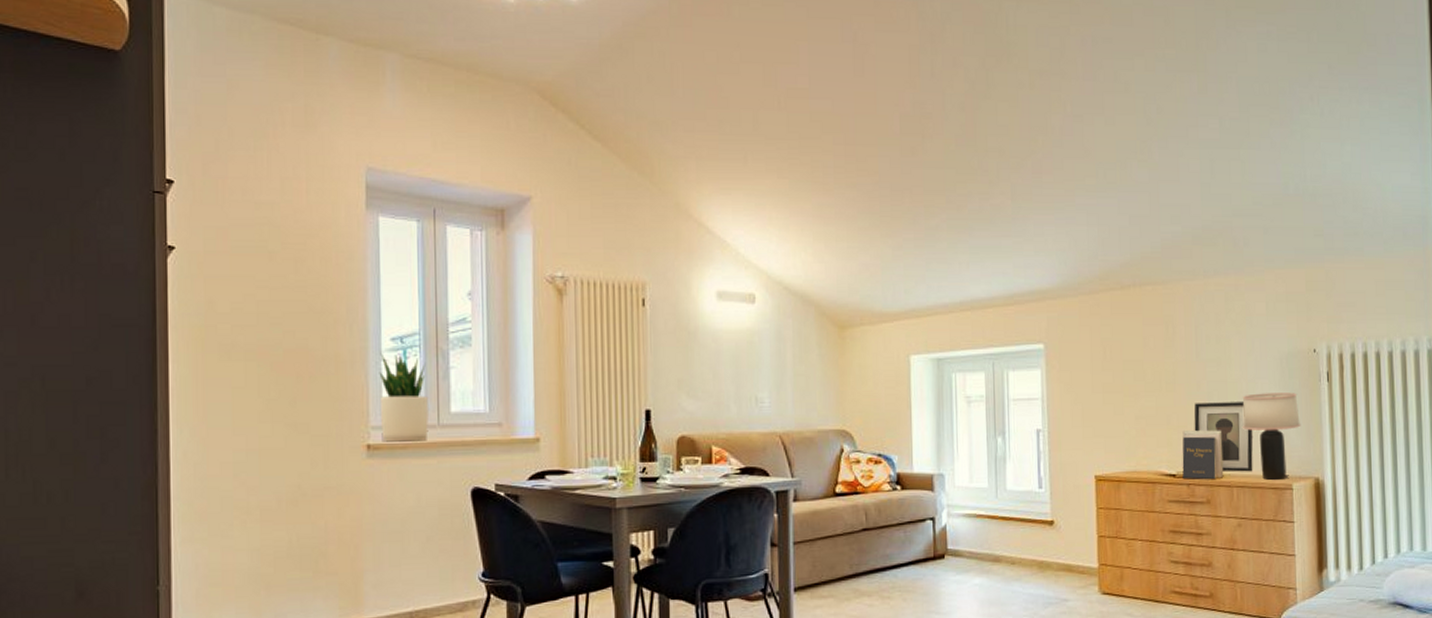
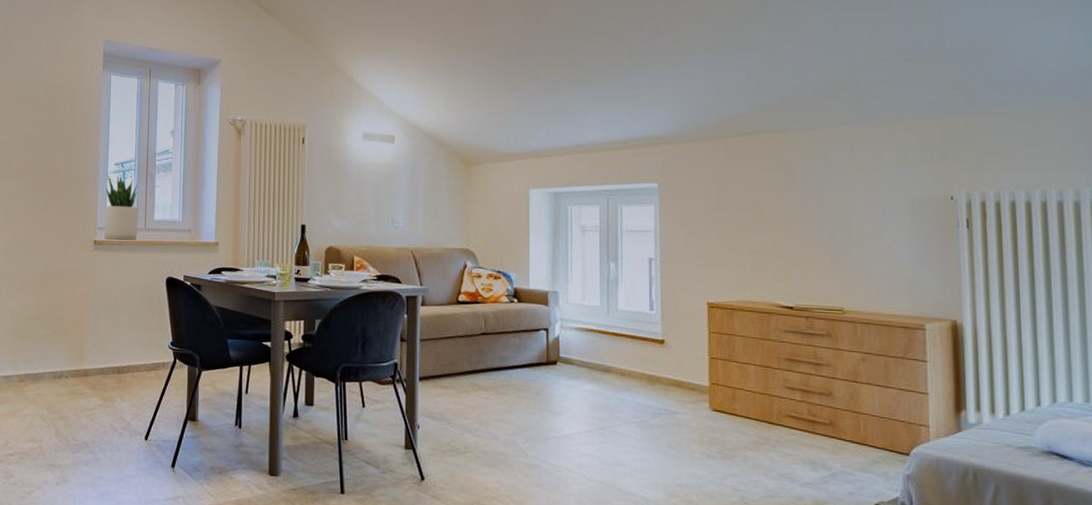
books: present [1182,430,1224,481] -> none [800,267,846,315]
picture frame: present [1194,402,1253,472] -> none [813,242,880,310]
table lamp: present [1242,392,1301,480] -> none [868,236,936,319]

